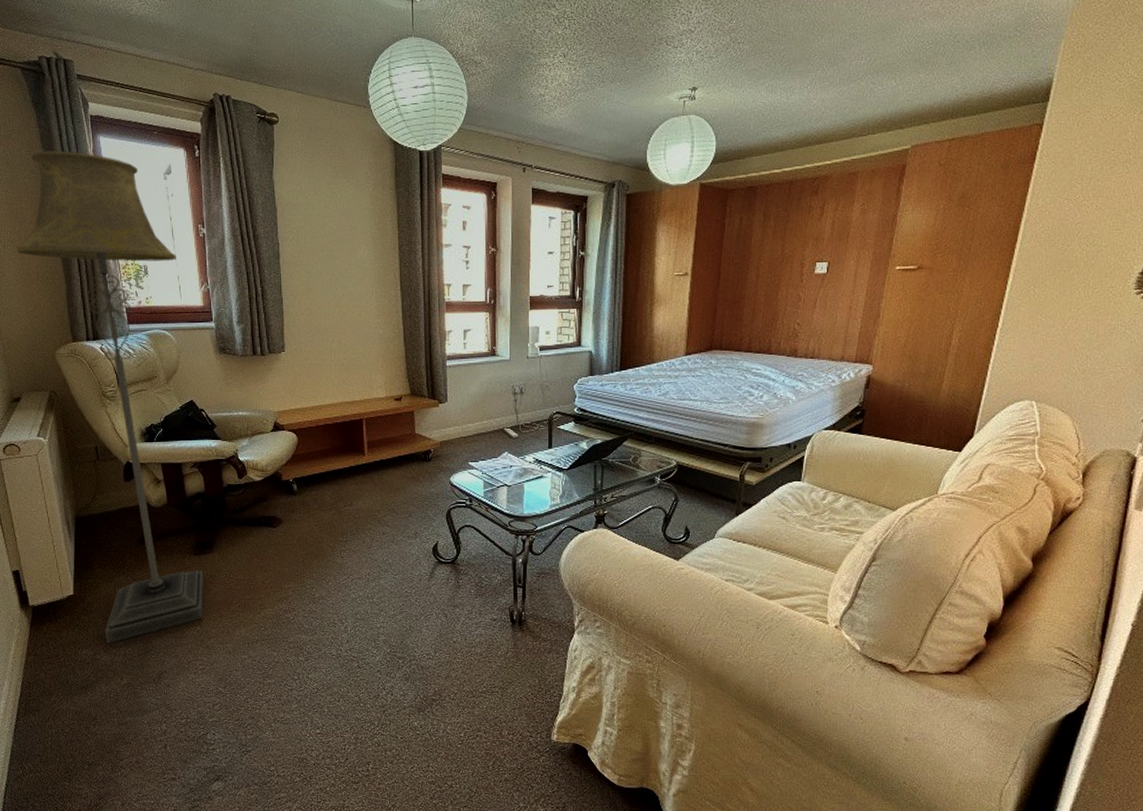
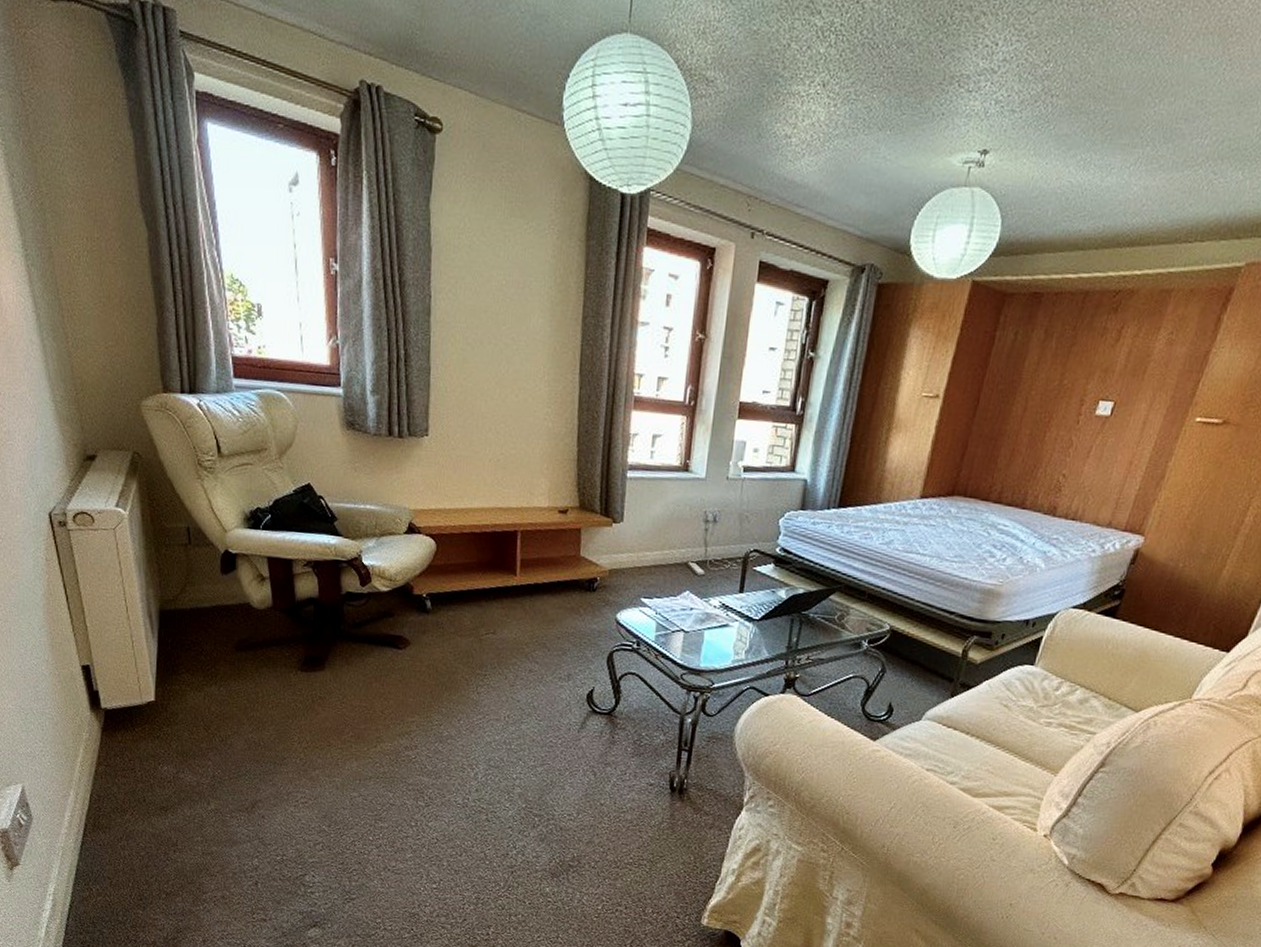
floor lamp: present [16,150,204,644] -> none [94,133,311,762]

